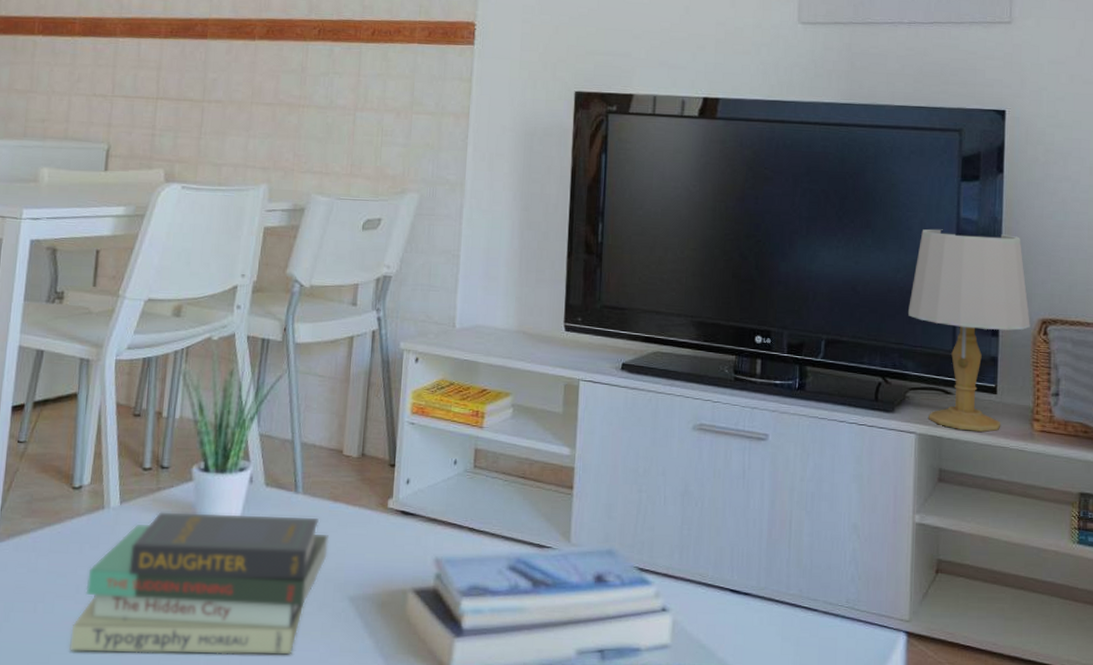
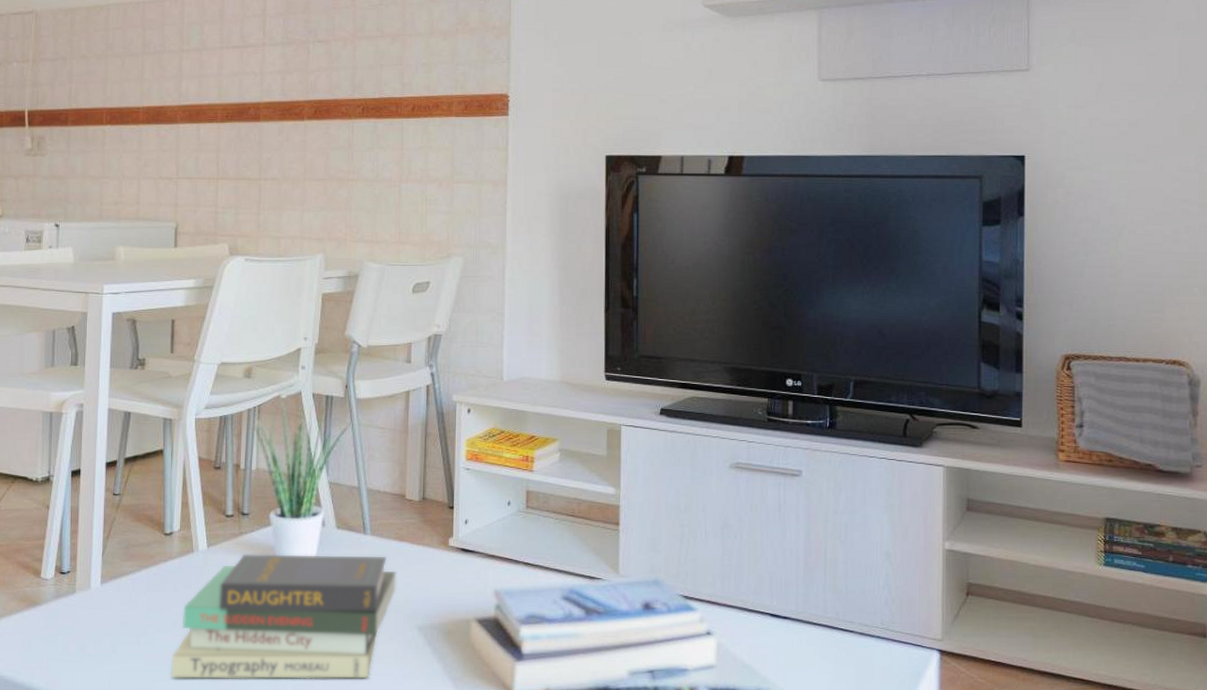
table lamp: present [907,229,1030,432] -> none [933,272,1054,463]

